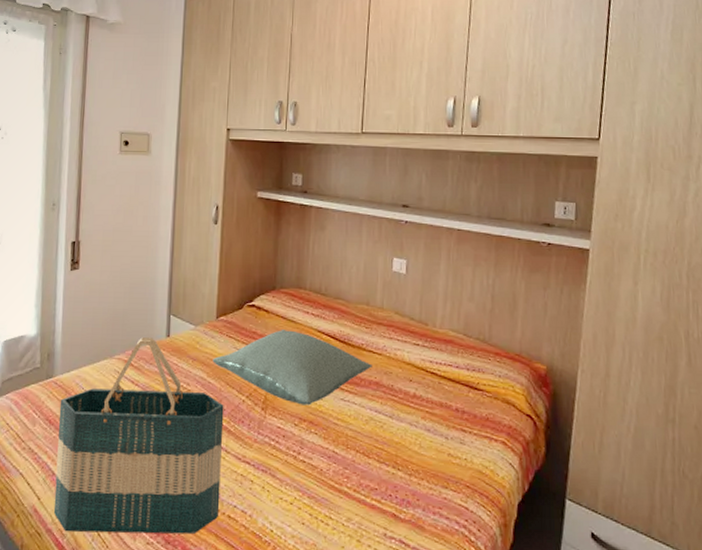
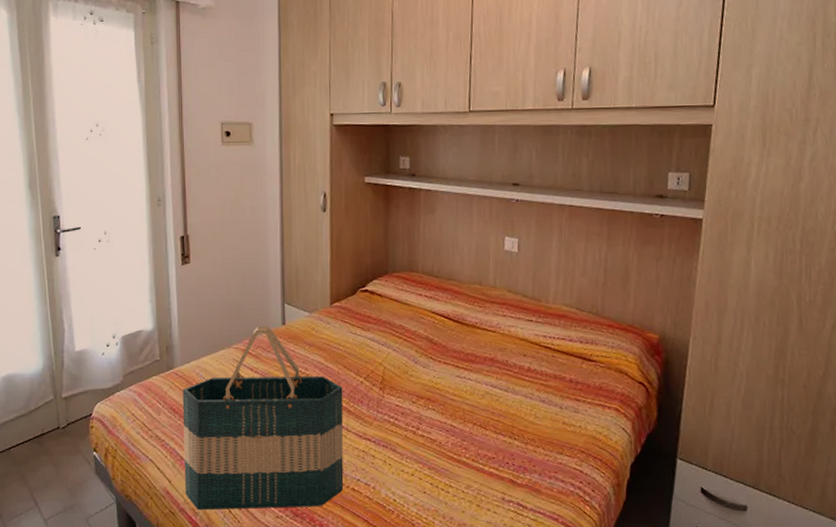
pillow: present [212,330,372,406] -> none [329,313,487,384]

